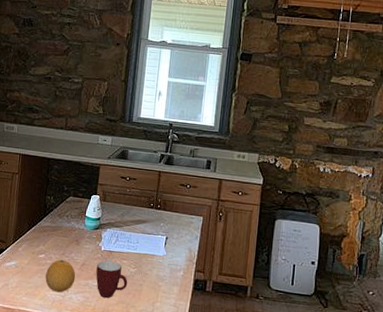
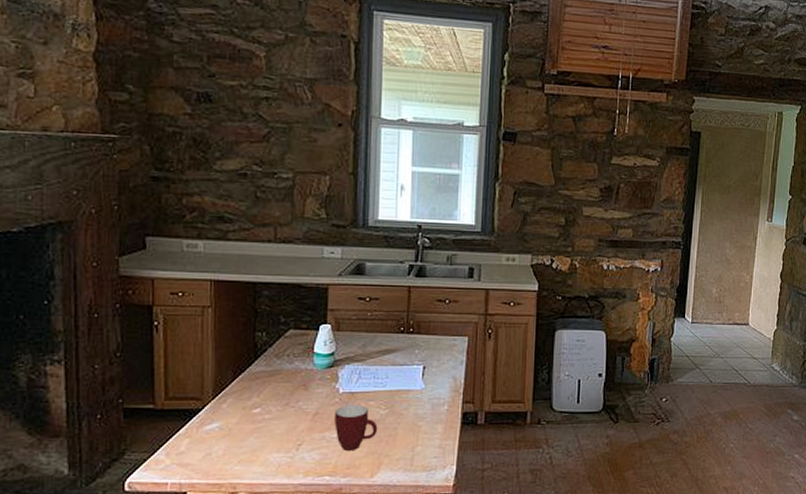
fruit: present [45,259,76,293] -> none [265,411,307,454]

